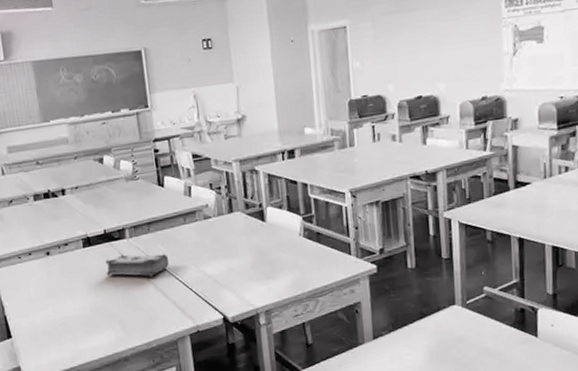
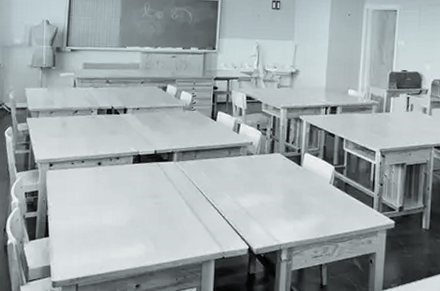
book: present [105,253,169,277] -> none [149,176,209,200]

